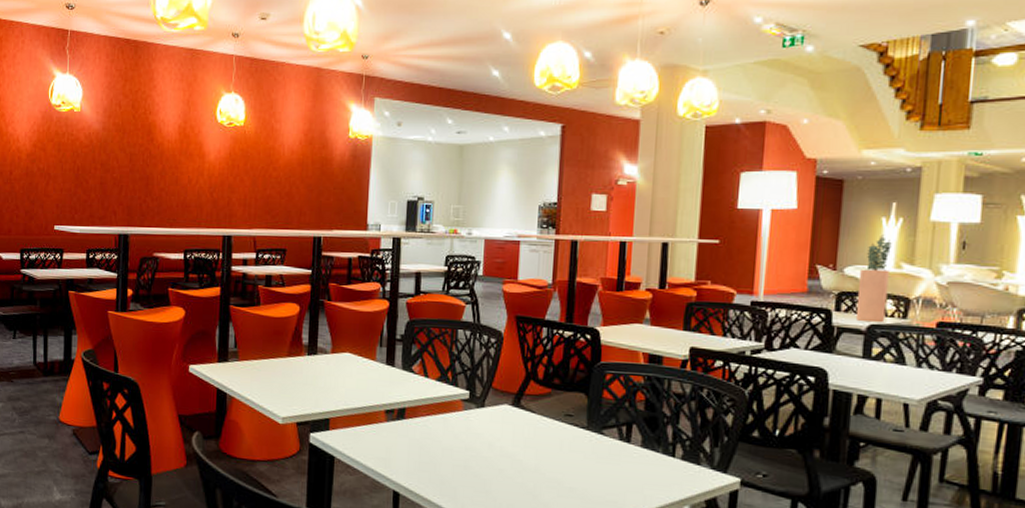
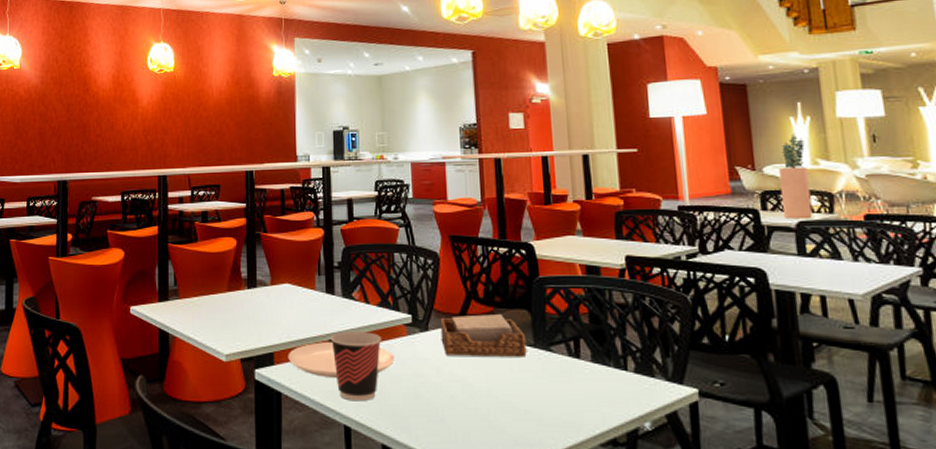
plate: none [343,411,449,446] -> present [288,341,395,377]
cup: none [386,402,438,470] -> present [330,331,382,402]
napkin holder: none [496,395,580,438] -> present [440,313,527,357]

